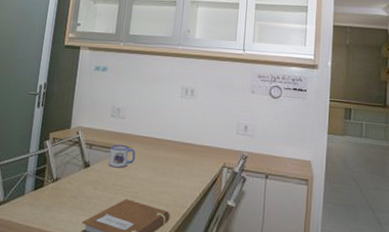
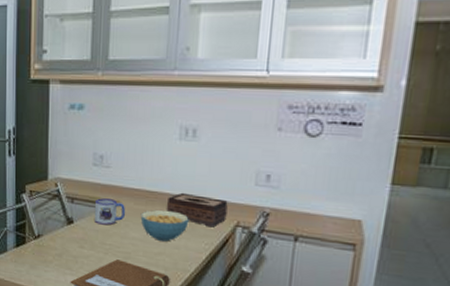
cereal bowl: none [148,154,187,182] -> present [140,210,189,242]
tissue box: none [168,139,217,169] -> present [166,192,228,228]

